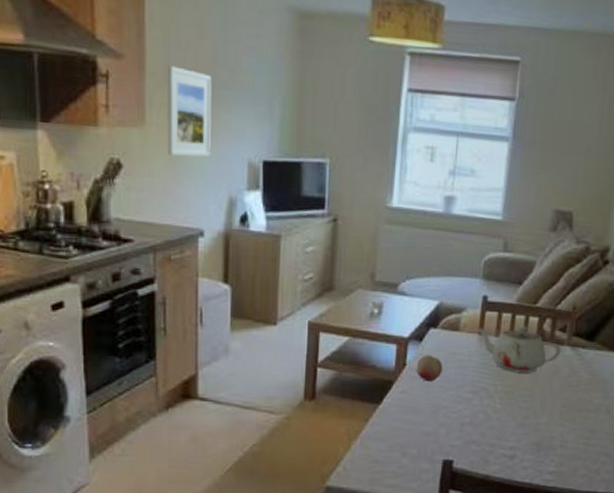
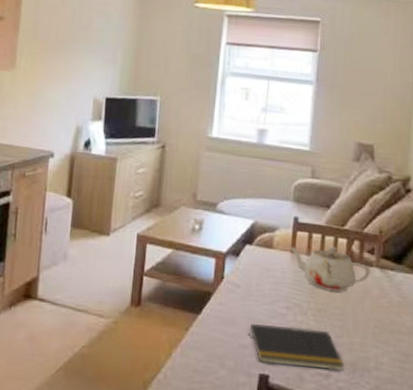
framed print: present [167,65,212,158] -> none [30,25,70,94]
fruit: present [416,355,443,382] -> none [233,269,258,296]
notepad: none [431,410,530,452] -> present [247,323,345,371]

